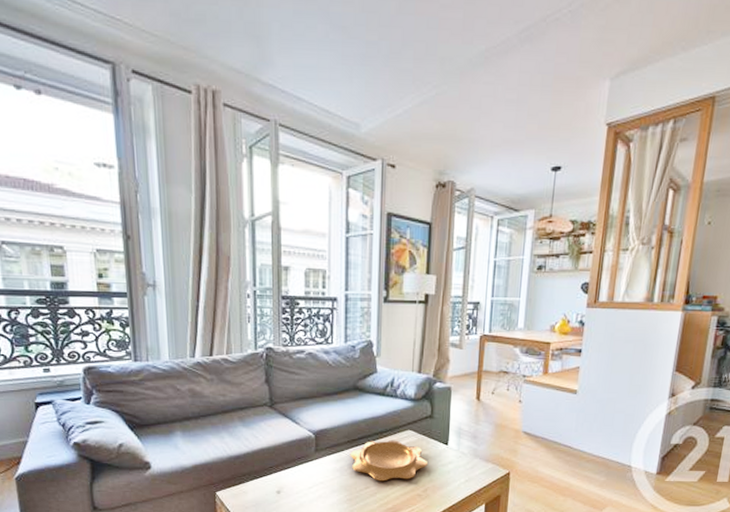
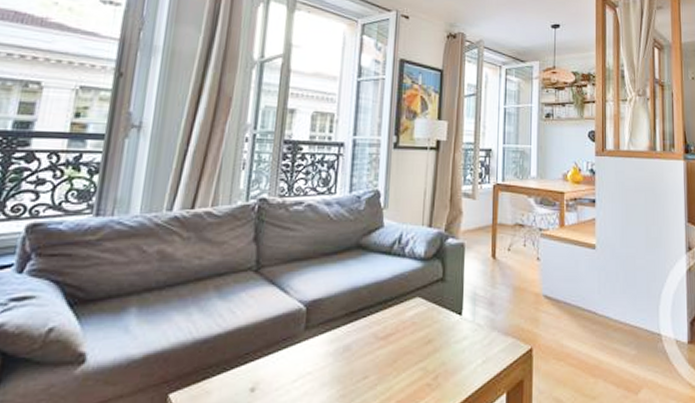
decorative bowl: present [350,440,429,482] -> none [347,311,440,368]

